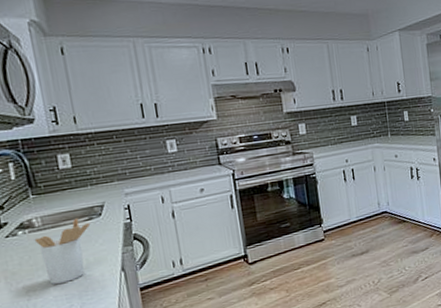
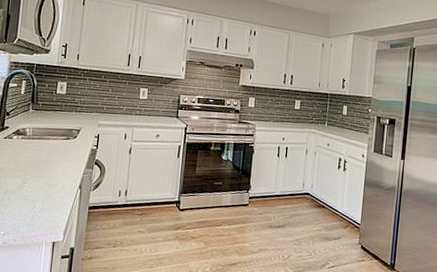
utensil holder: present [34,218,91,285] -> none [23,135,67,187]

